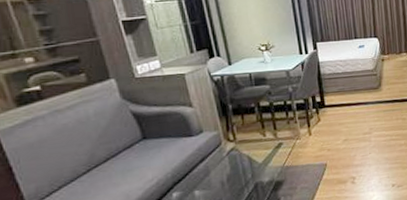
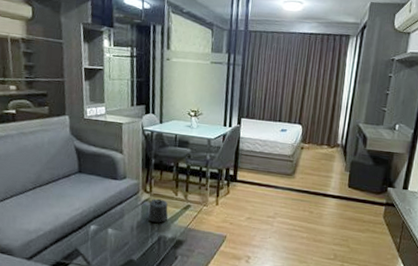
mug: none [236,144,261,171] -> present [147,198,168,223]

